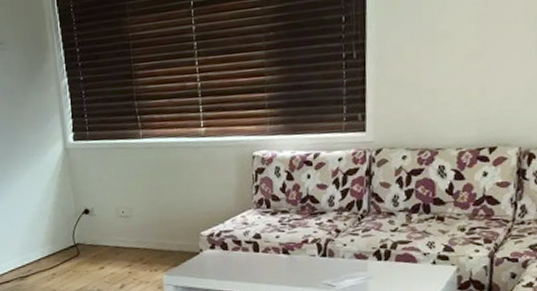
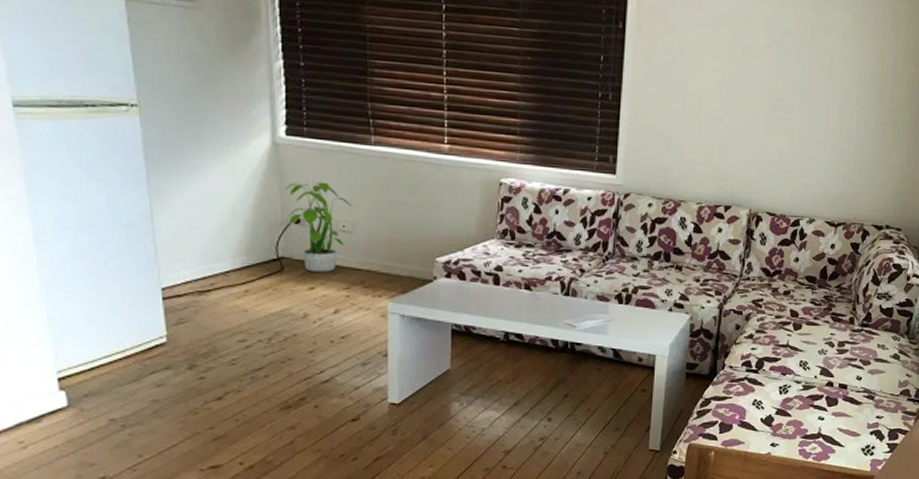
potted plant: none [75,175,129,254] -> present [283,179,353,272]

